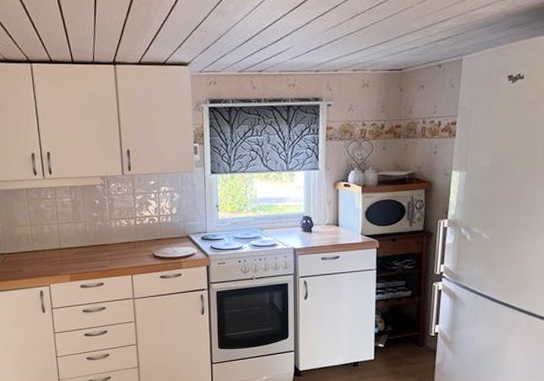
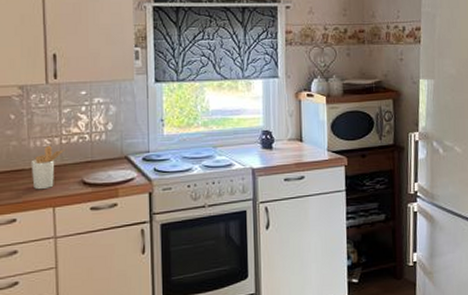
utensil holder: none [113,226,139,261] -> present [31,146,65,190]

